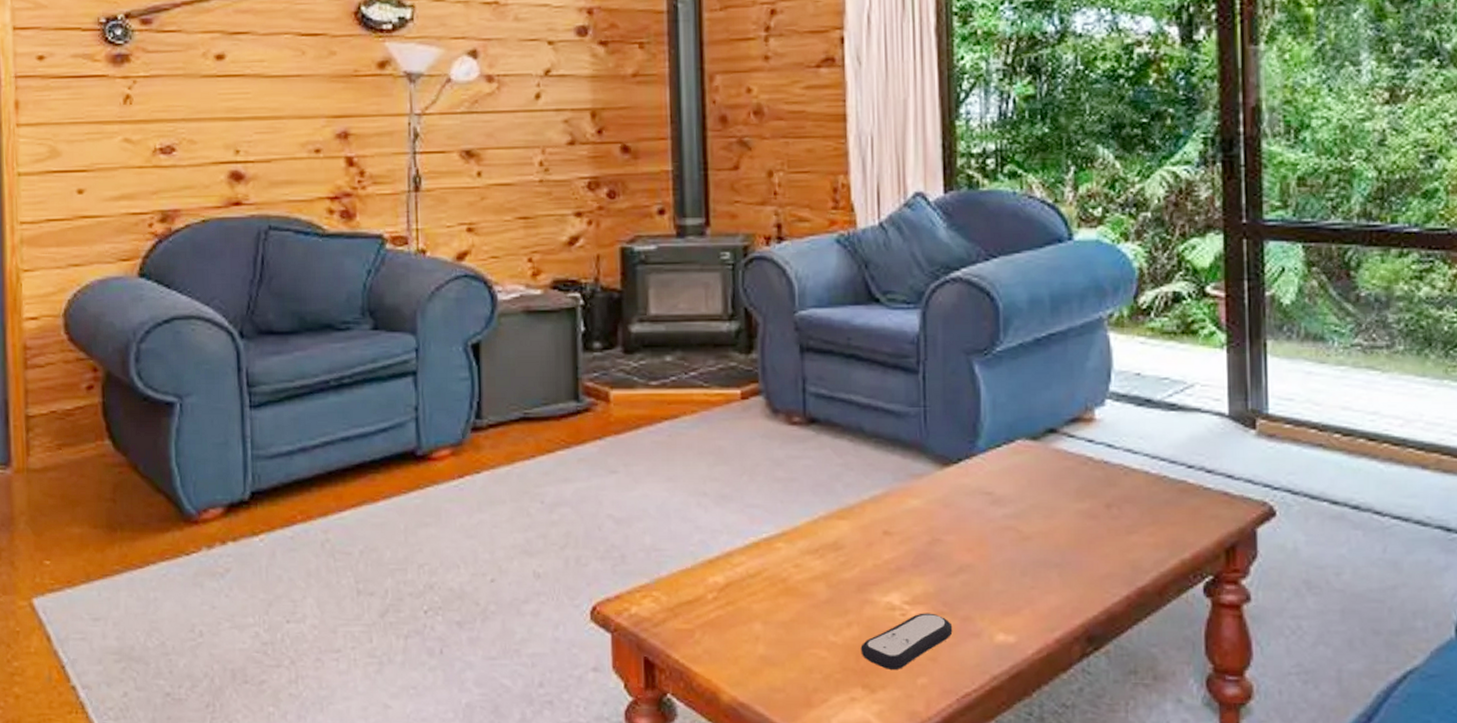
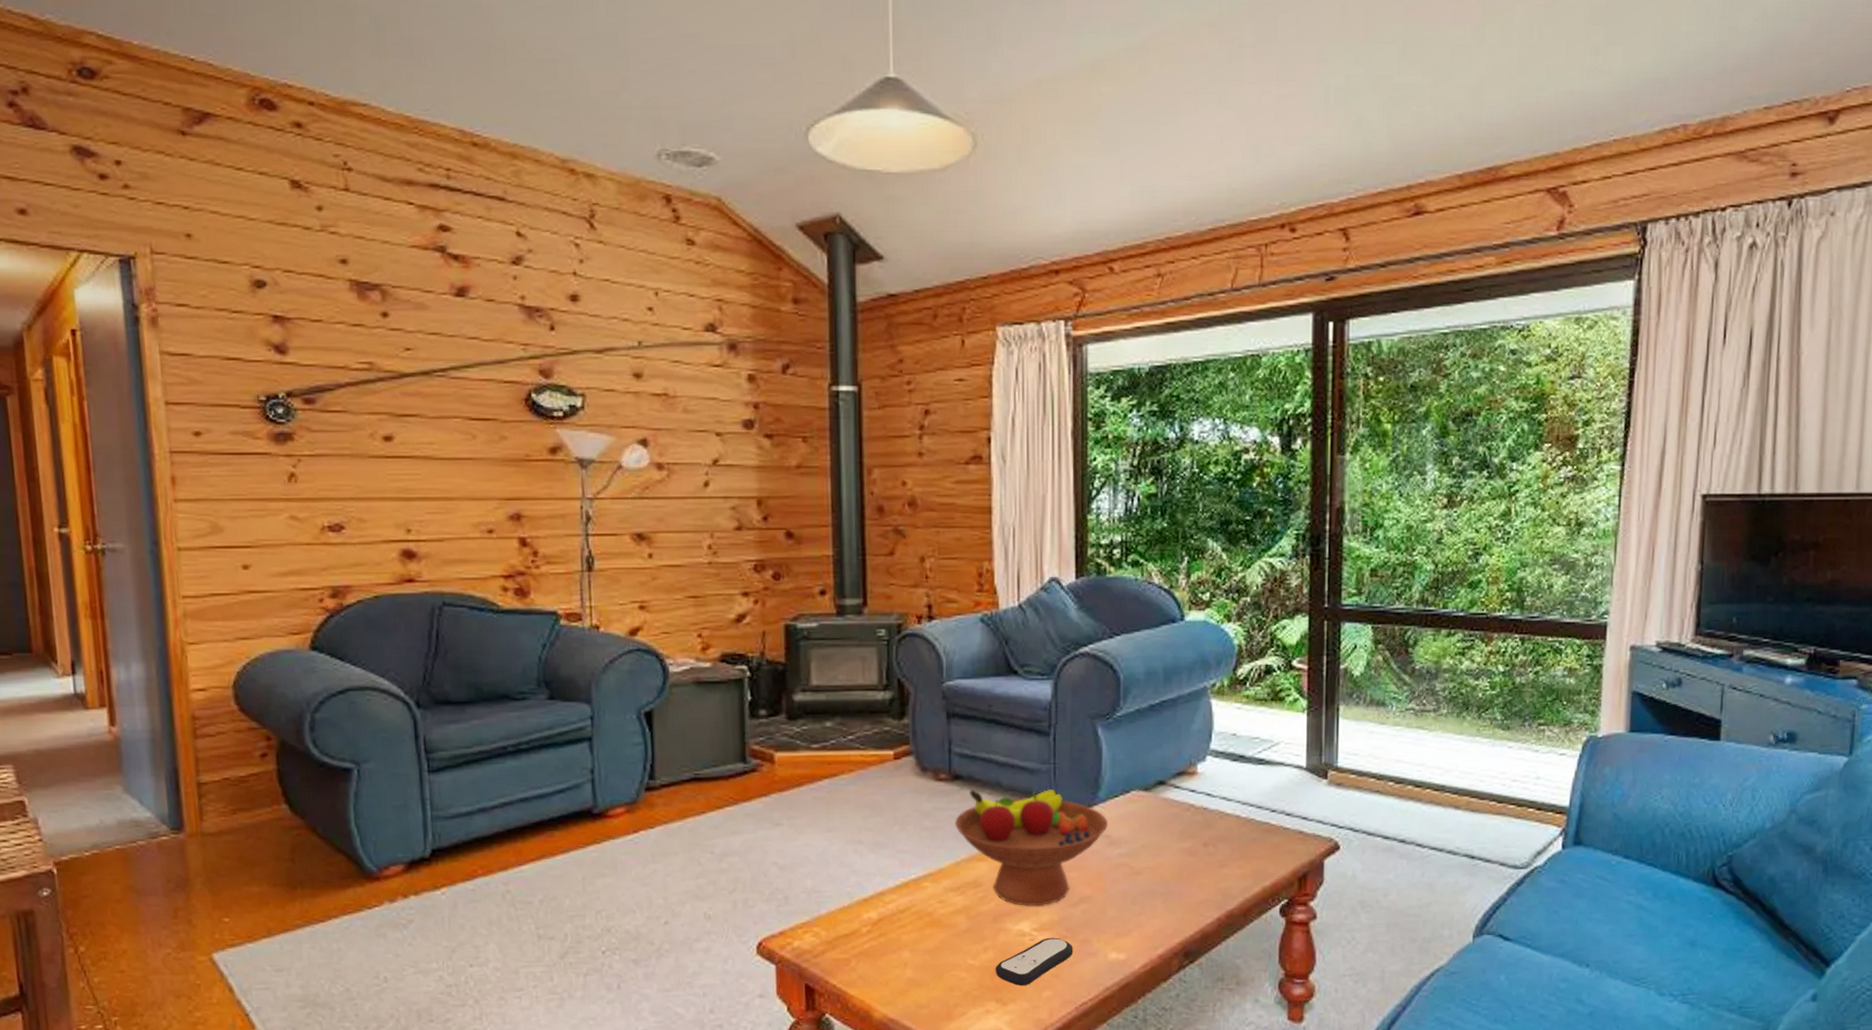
fruit bowl: none [811,435,989,575] -> present [955,789,1108,907]

